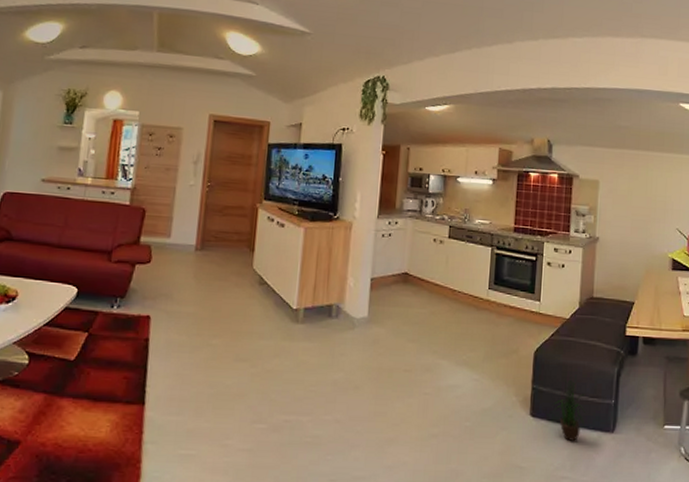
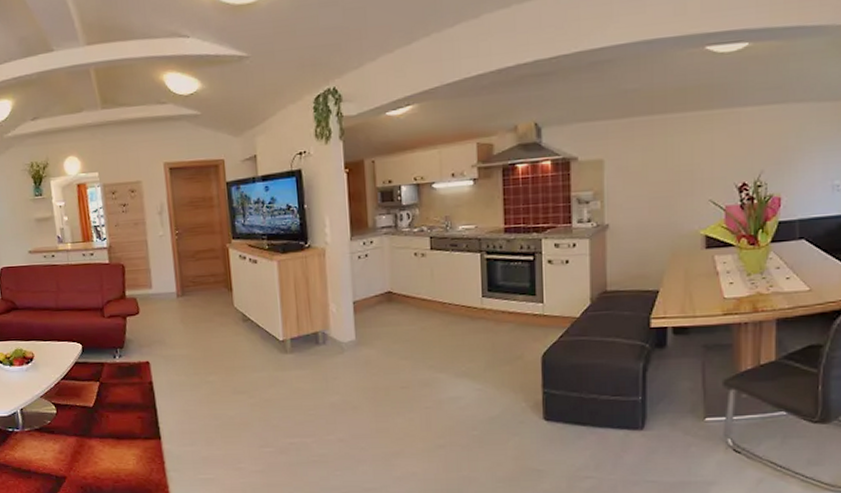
potted plant: present [552,380,585,441] -> none [568,381,608,441]

